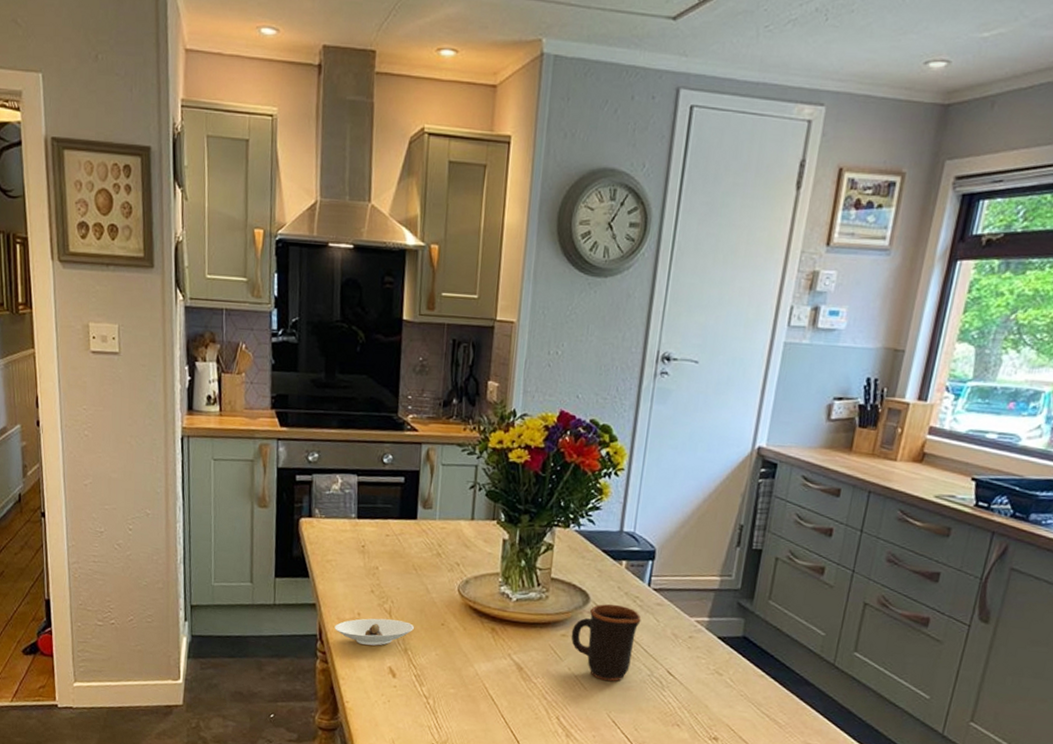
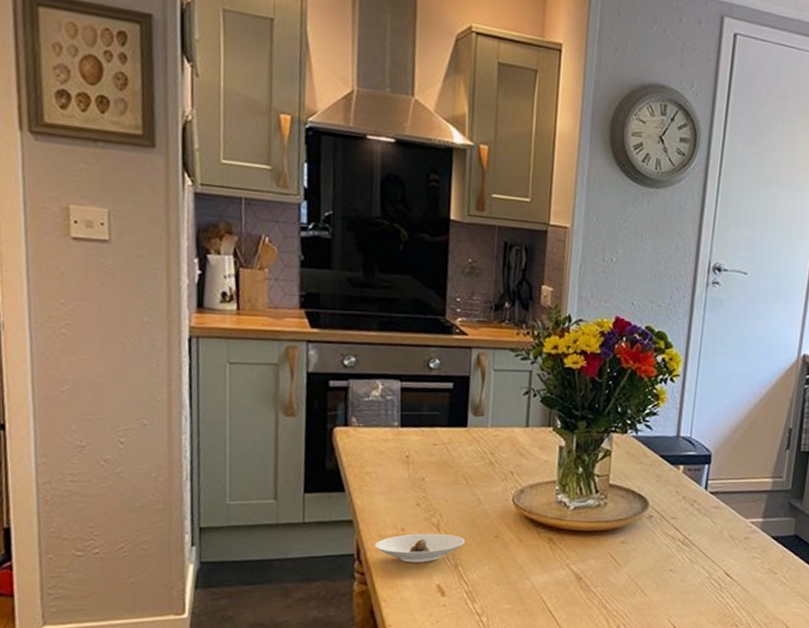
mug: present [571,604,641,681] -> none [630,508,699,586]

